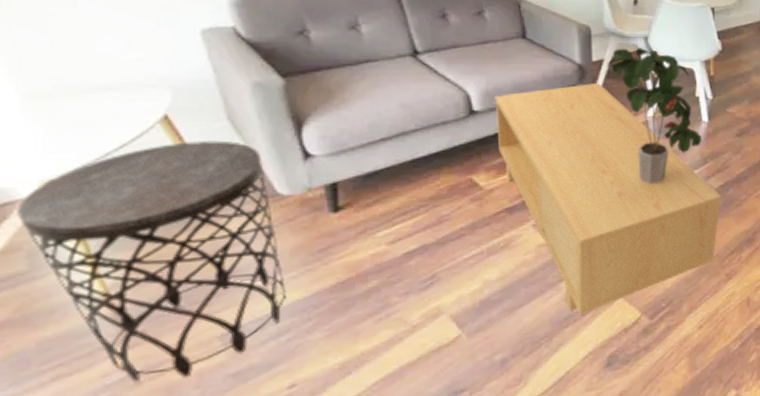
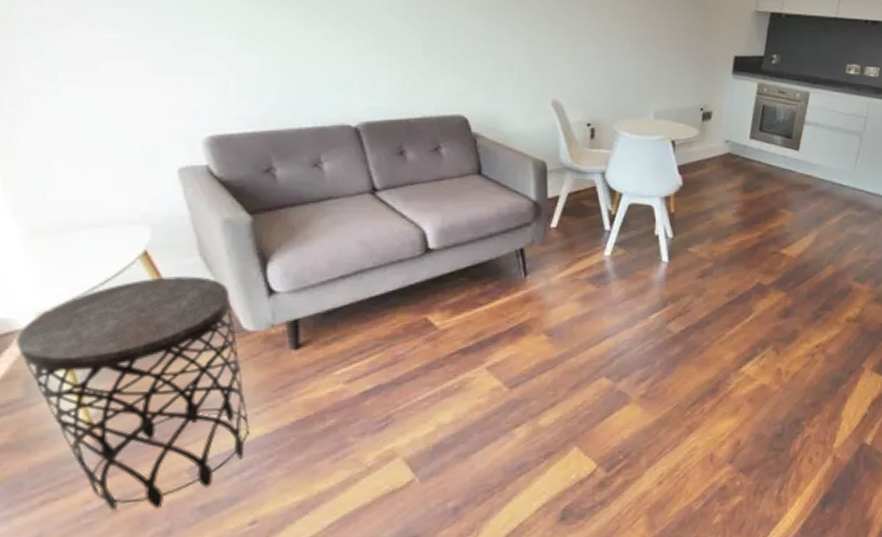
coffee table: present [495,82,721,316] -> none [450,220,682,465]
potted plant: present [607,48,702,184] -> none [563,184,661,327]

